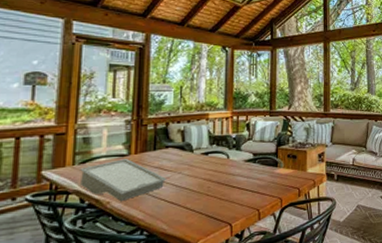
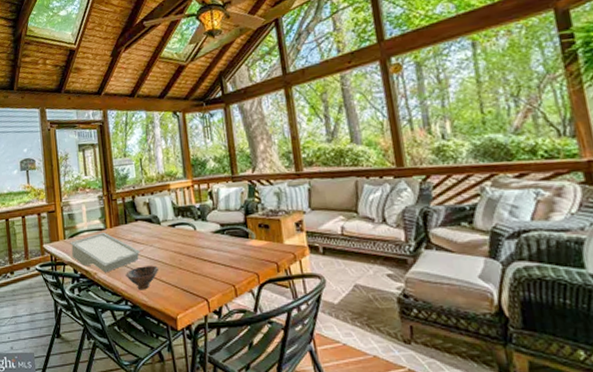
bowl: none [146,192,185,219] -> present [126,265,159,290]

